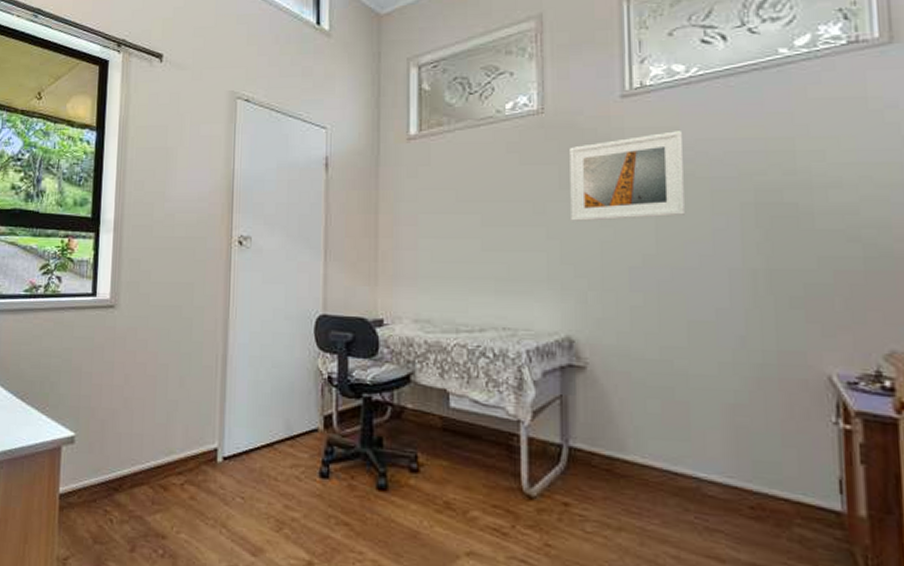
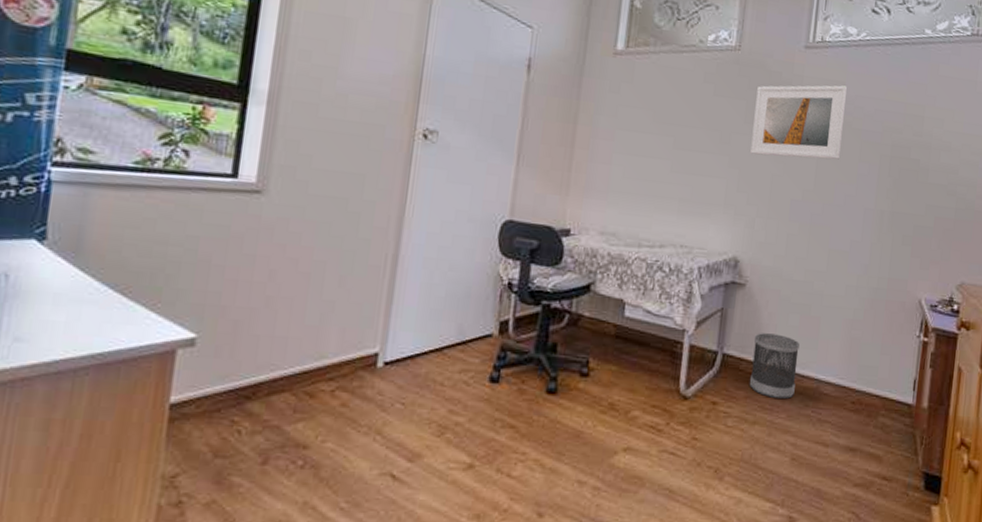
wastebasket: none [605,422,668,501] -> present [749,333,800,399]

